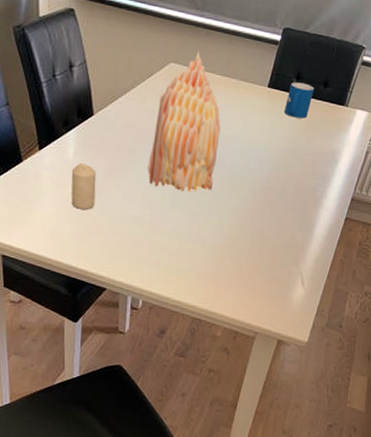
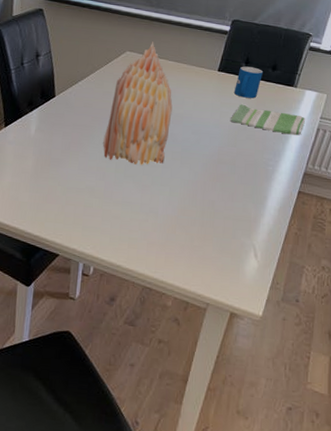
candle: present [71,163,97,210] -> none [30,139,55,180]
dish towel: none [281,124,356,159] -> present [231,104,306,136]

